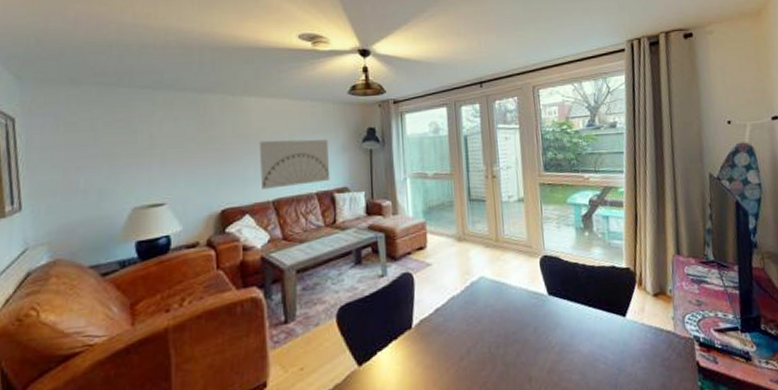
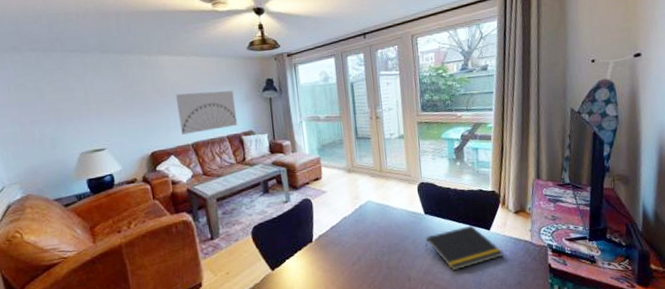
notepad: none [549,310,643,370] -> present [425,225,504,271]

